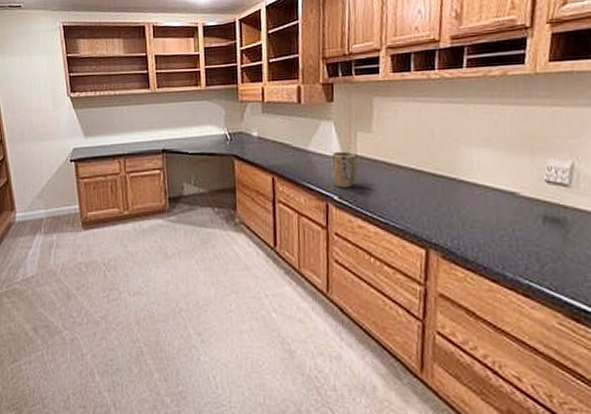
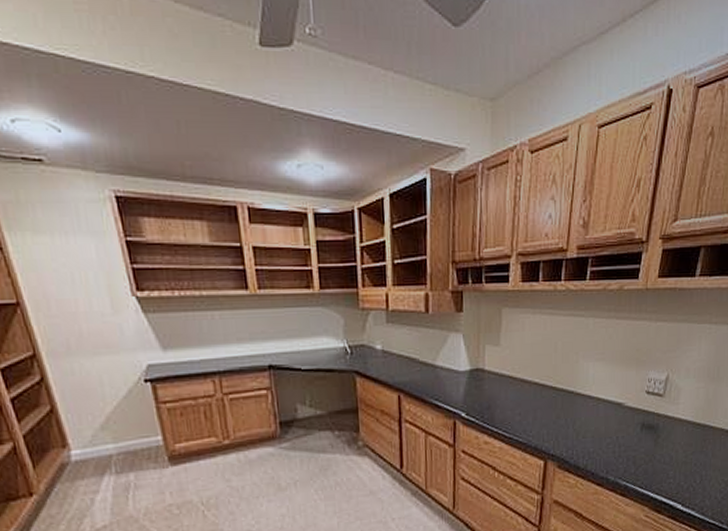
plant pot: present [331,151,357,188] -> none [460,365,485,404]

